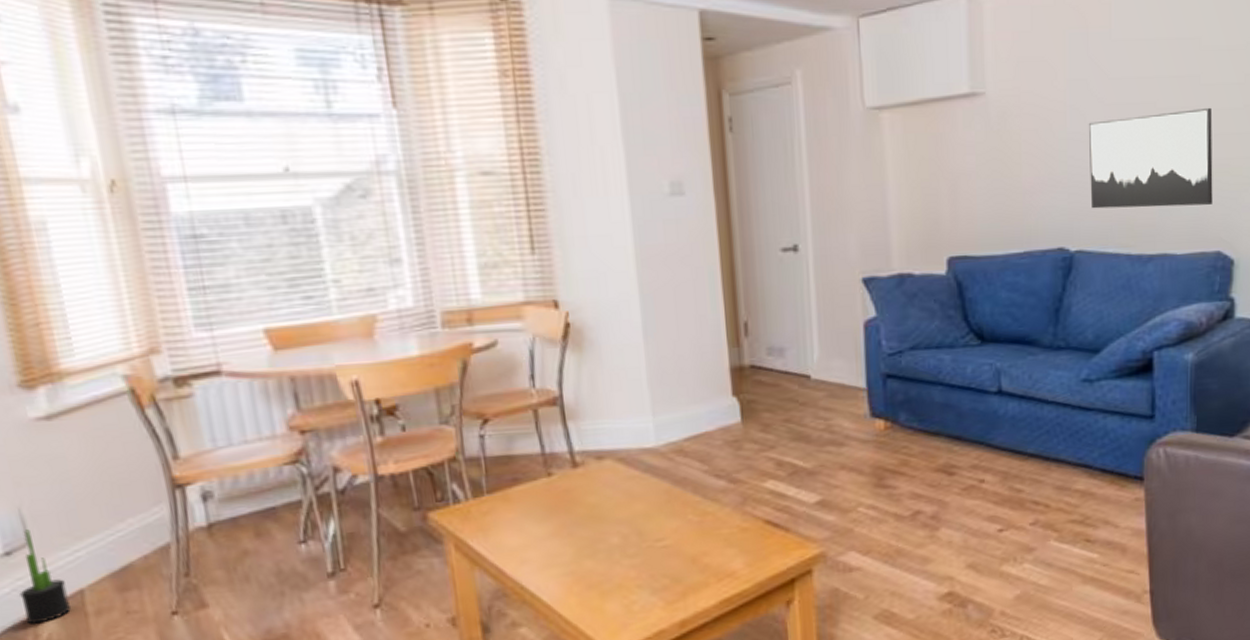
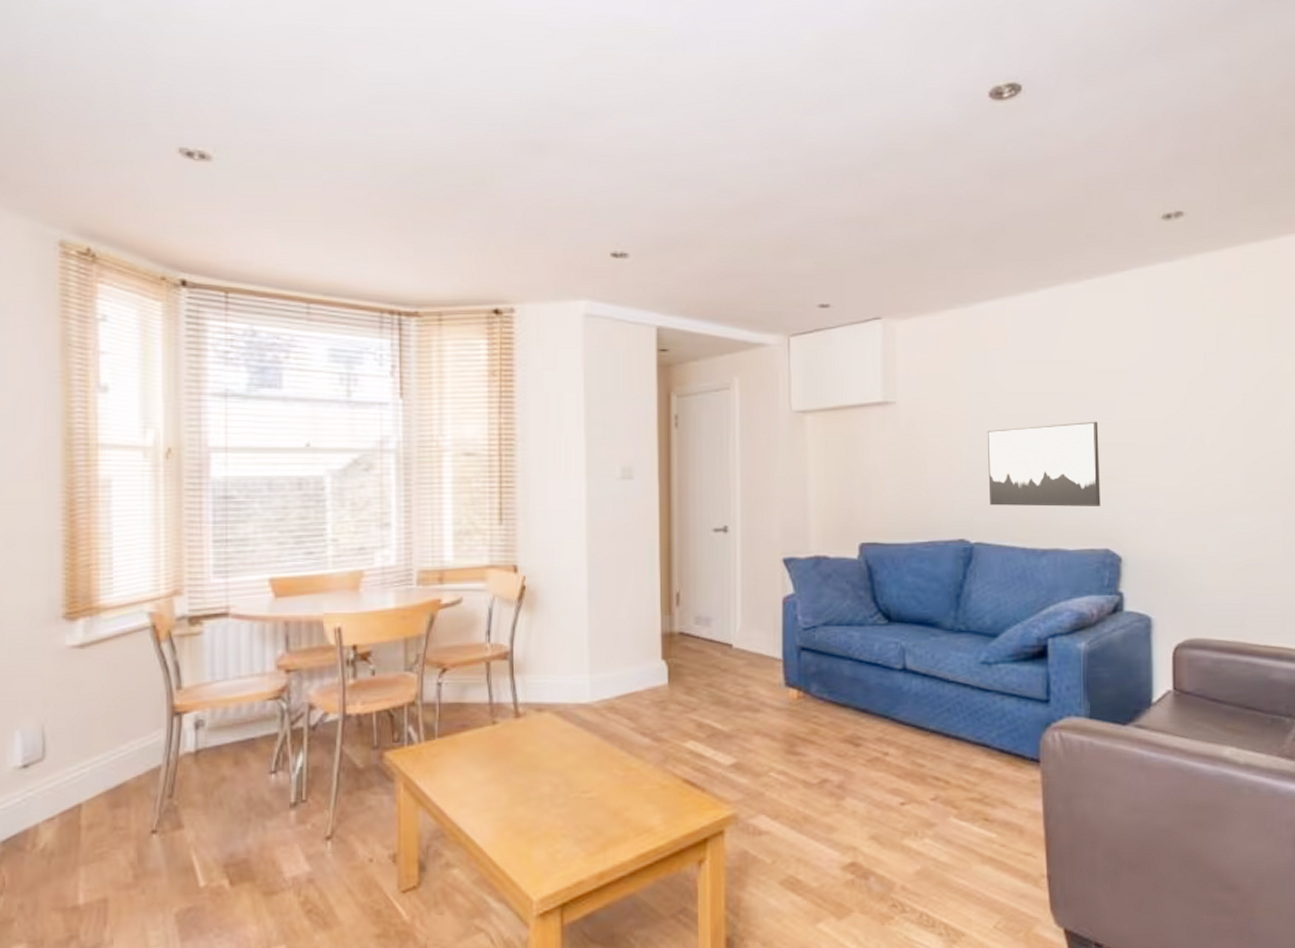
decorative plant: present [20,529,72,624] -> none [28,745,69,833]

